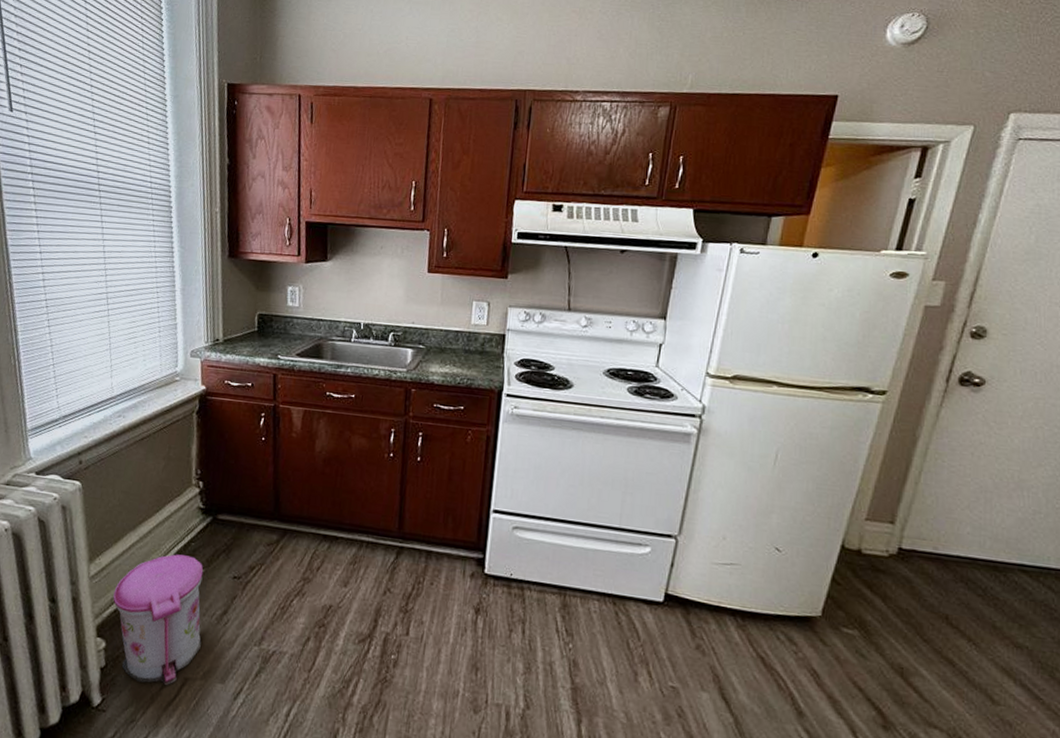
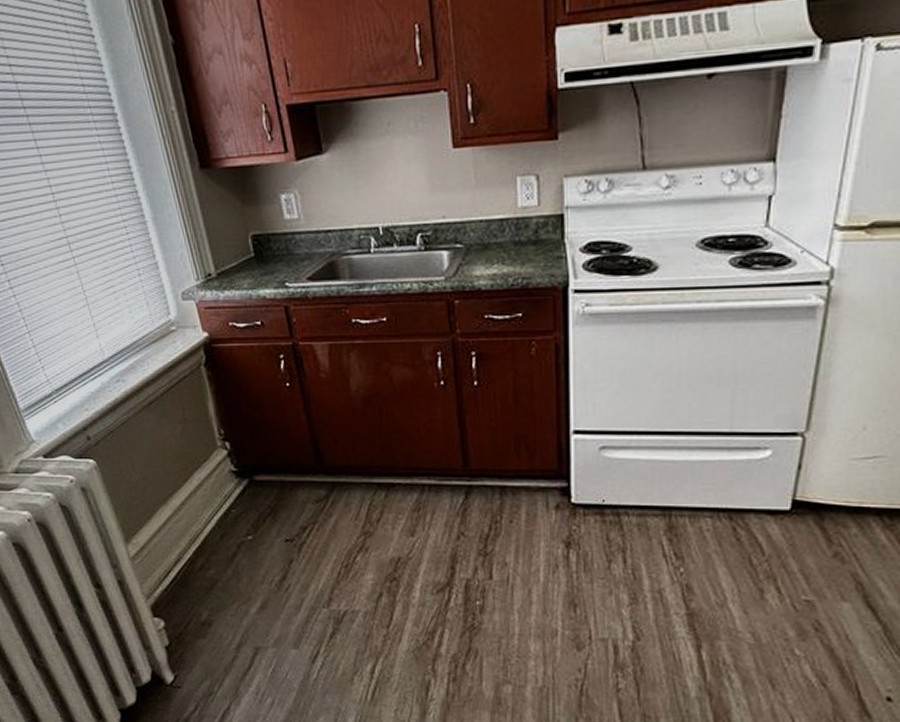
trash can: present [113,554,204,686] -> none [159,523,265,657]

